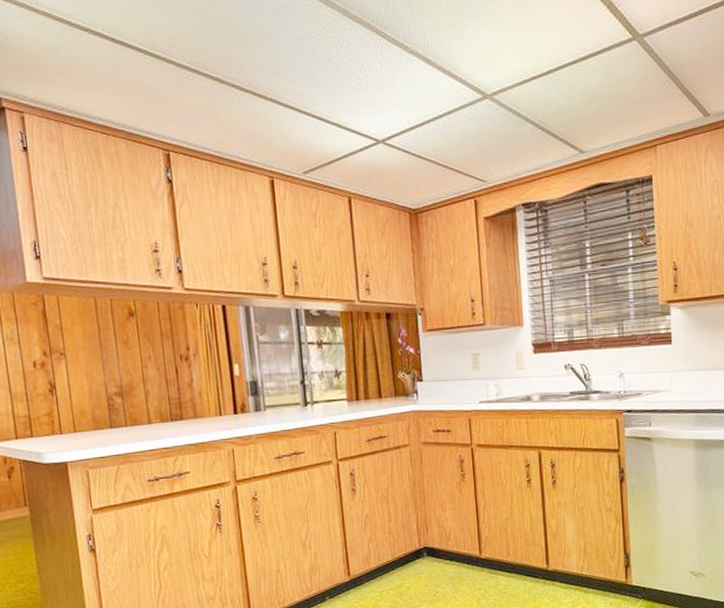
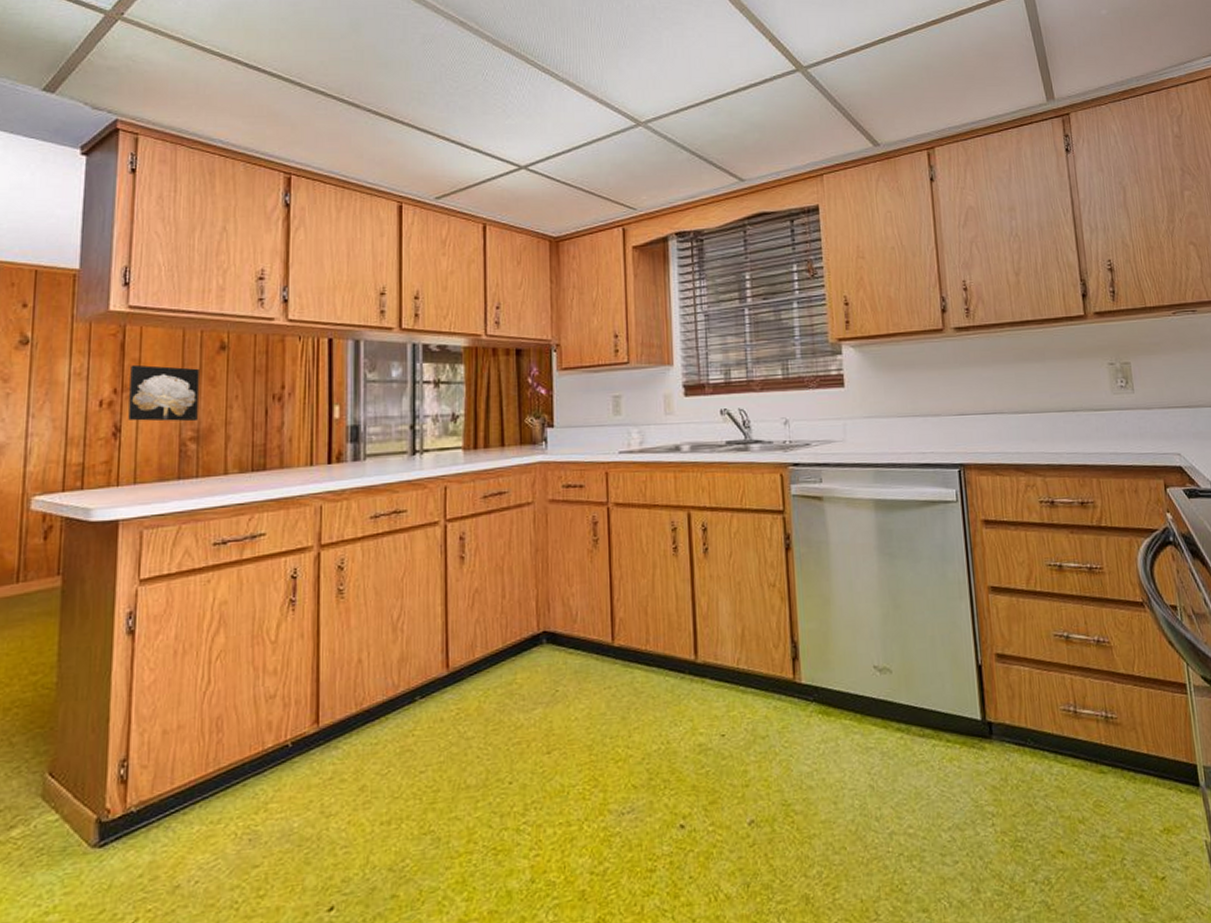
wall art: none [54,330,119,380] -> present [128,364,199,422]

